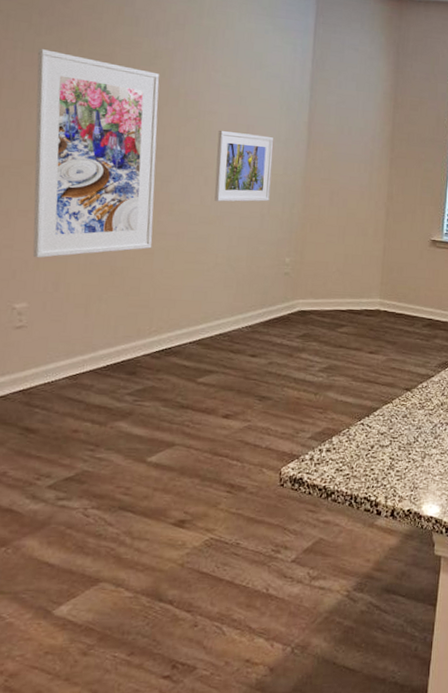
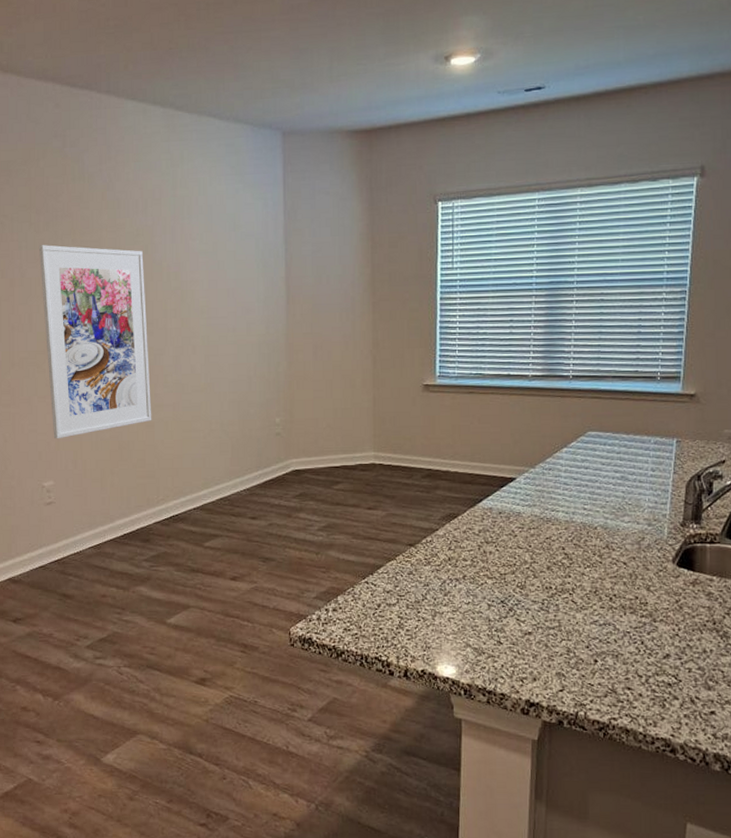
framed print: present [214,130,274,202] -> none [200,297,255,369]

